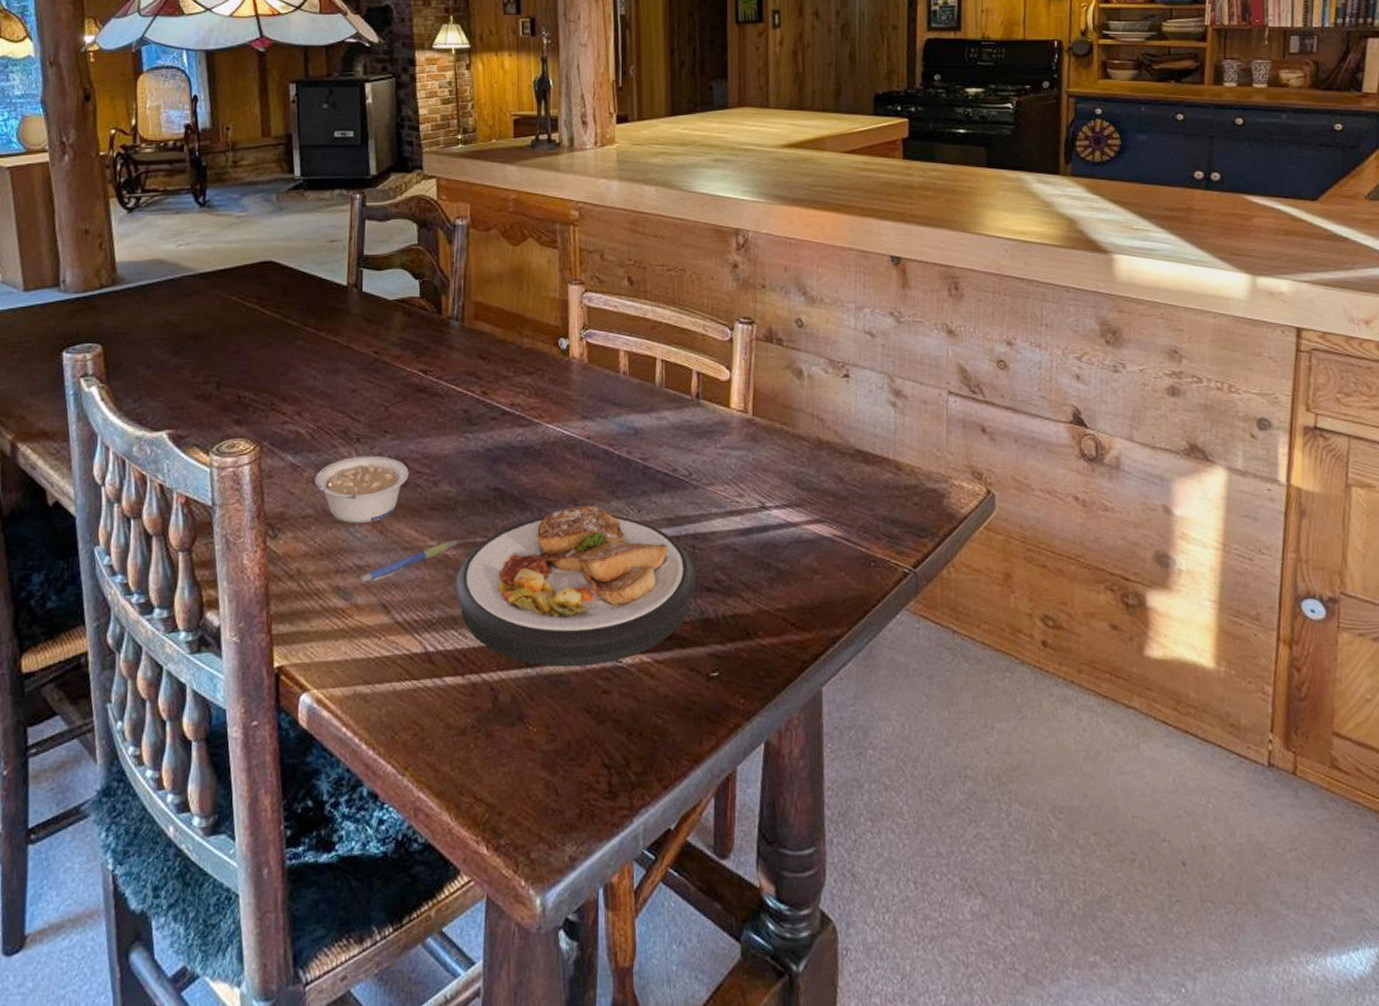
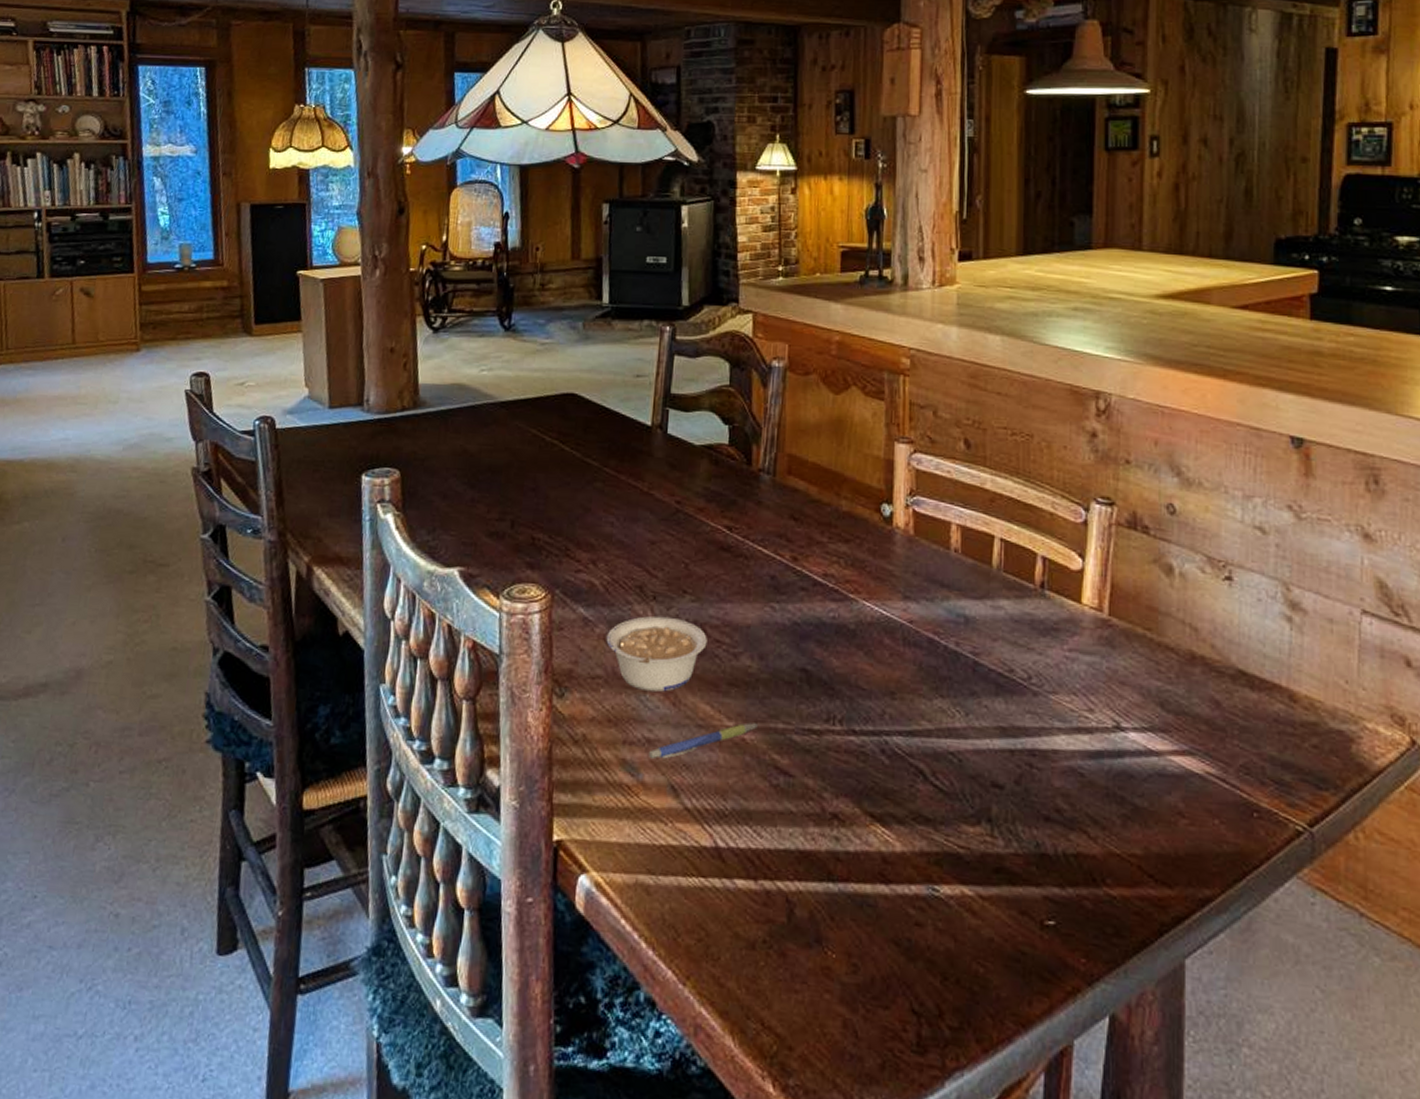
plate: present [453,506,696,667] -> none [750,701,1032,891]

